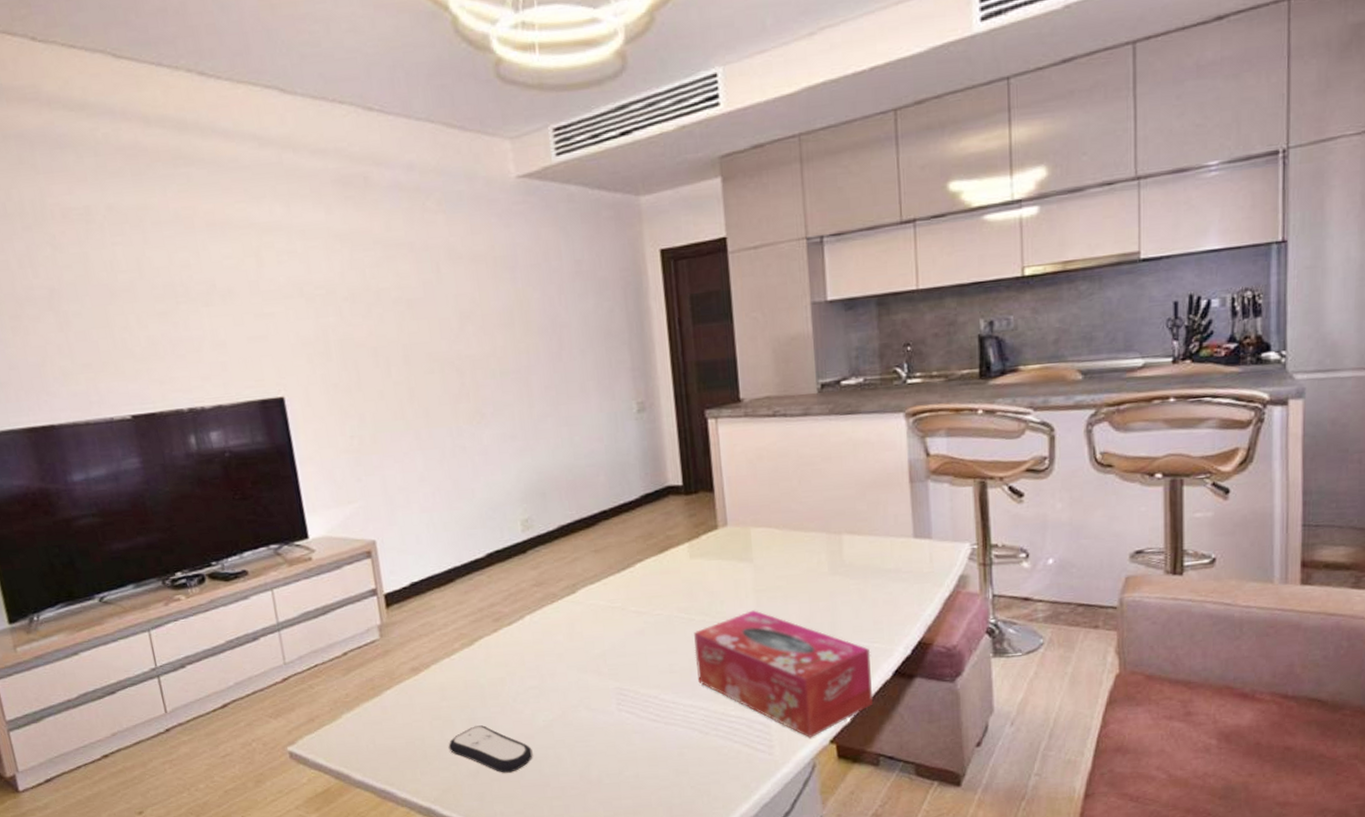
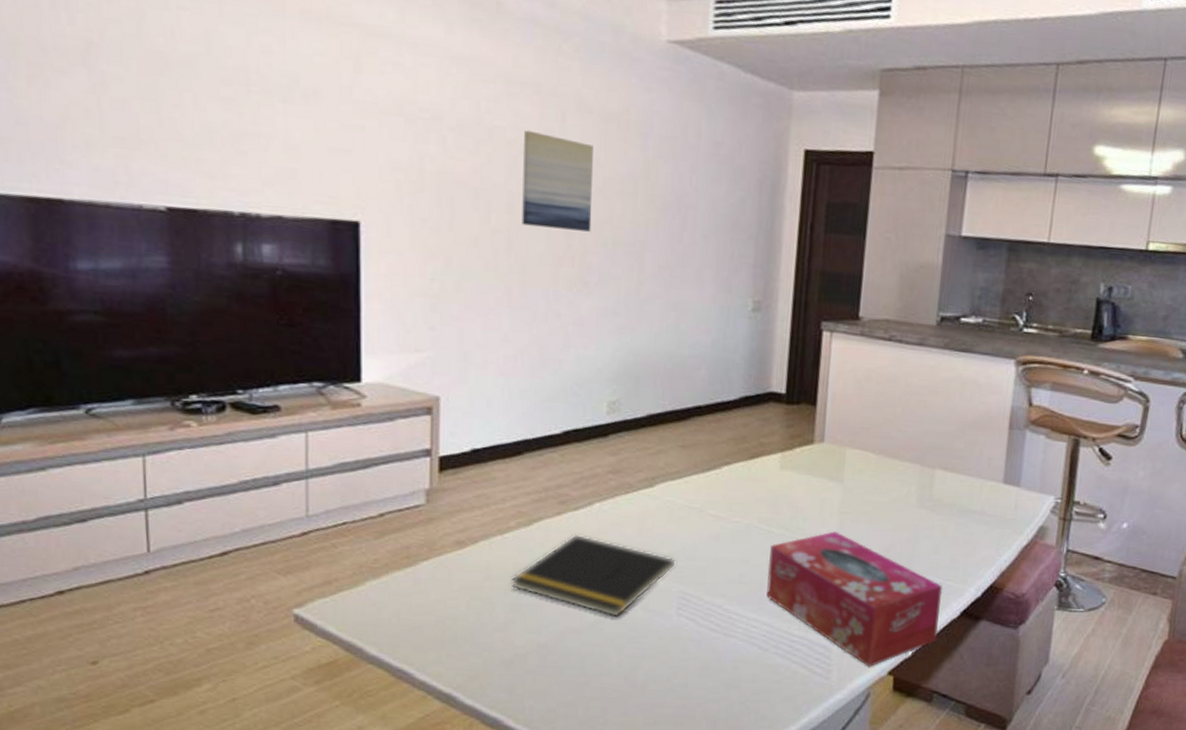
wall art: none [407,285,480,373] -> present [522,130,593,232]
remote control: present [448,725,533,773] -> none [483,612,577,667]
notepad: none [464,646,608,721] -> present [511,534,676,618]

